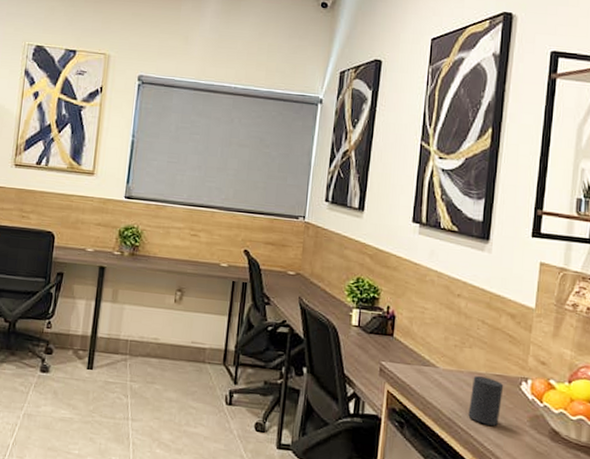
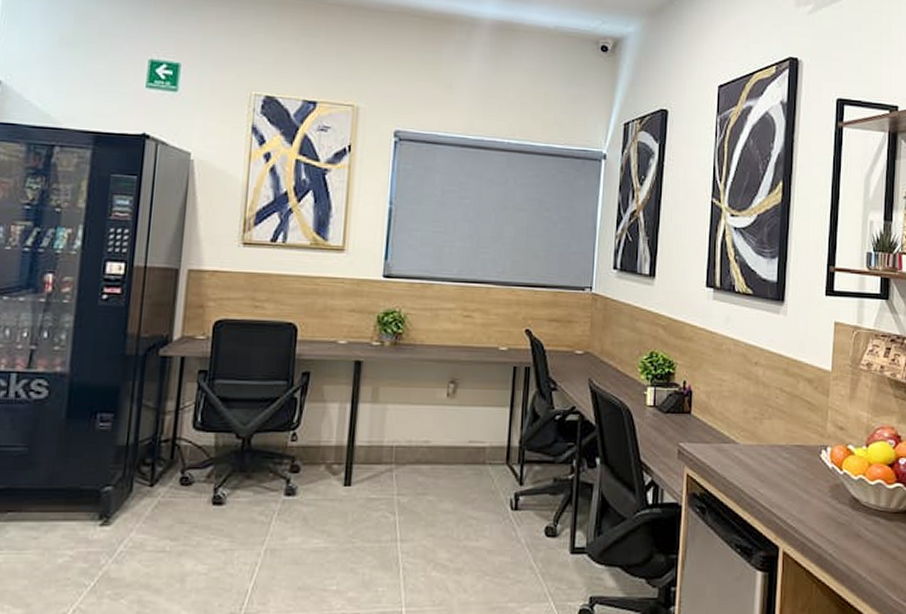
cup: present [468,376,504,426] -> none [770,449,804,500]

